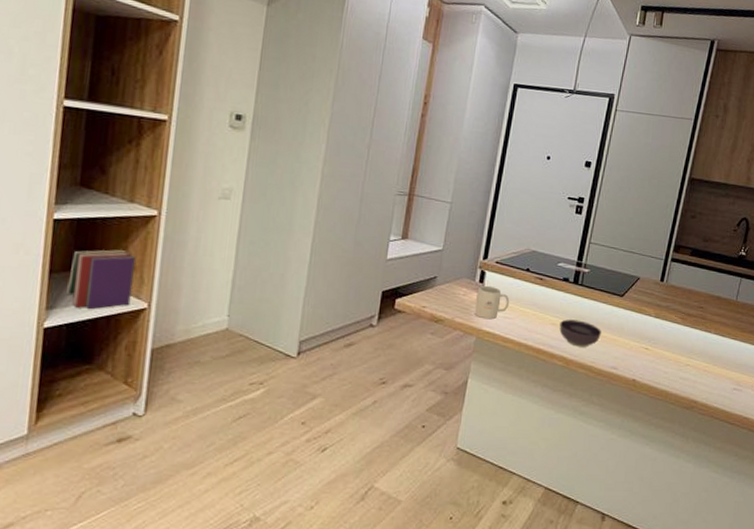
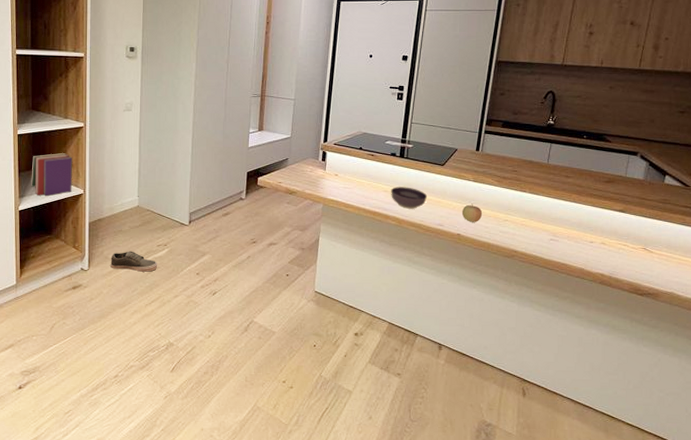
shoe: none [178,390,247,420] -> present [110,251,157,272]
mug: present [474,285,510,320] -> none [320,163,348,190]
fruit: none [639,343,663,366] -> present [461,203,483,222]

